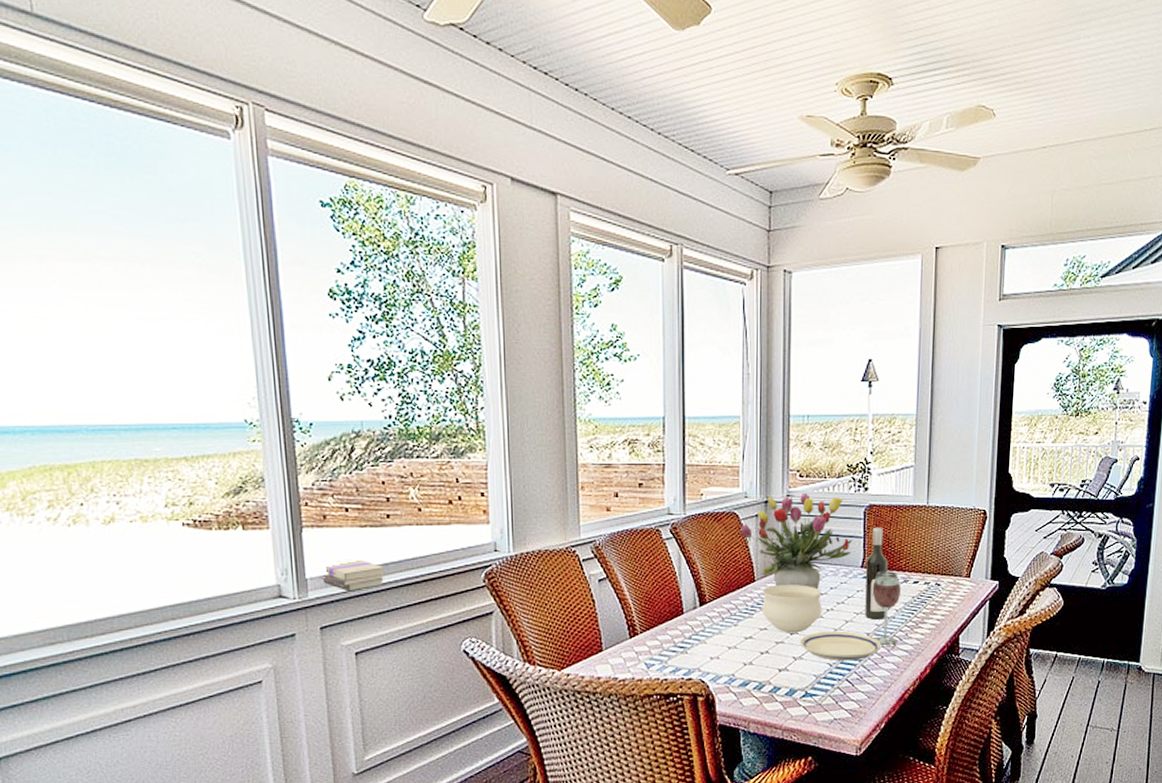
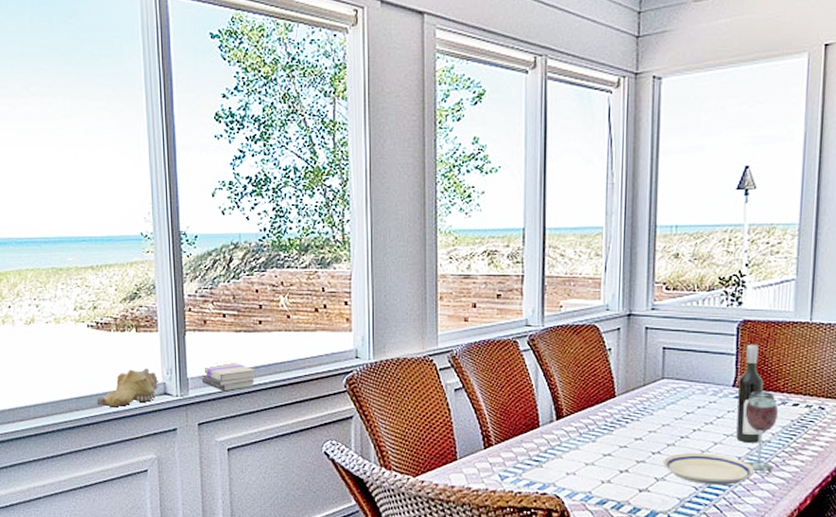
seashell: none [197,569,273,614] -> present [97,368,159,407]
flower arrangement: present [740,492,852,590] -> none [601,306,723,408]
bowl: present [762,585,822,633] -> none [622,402,688,453]

